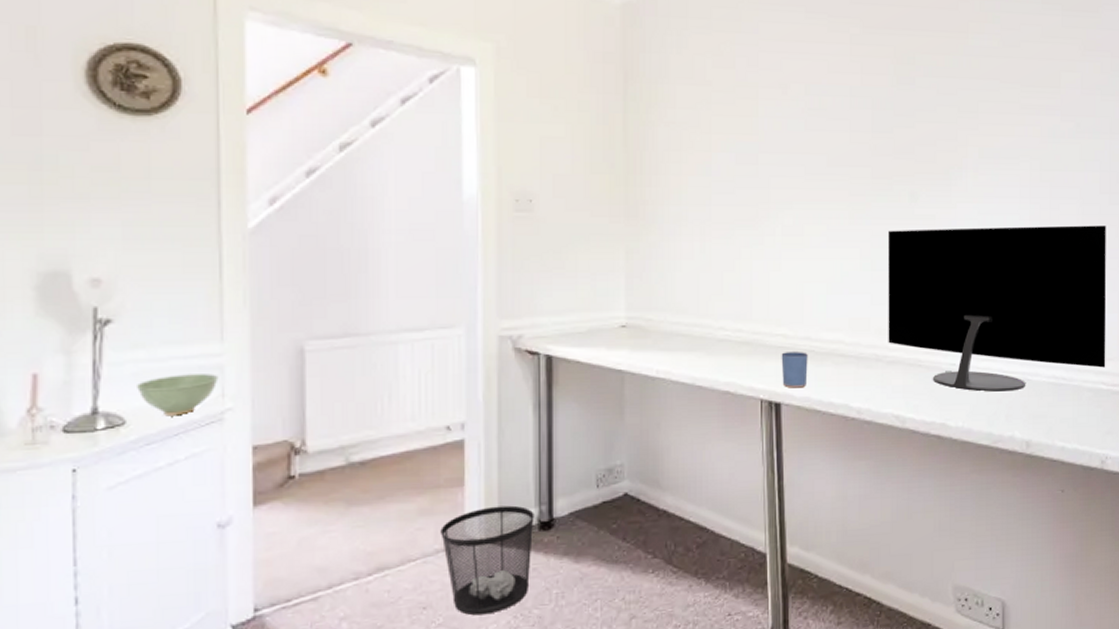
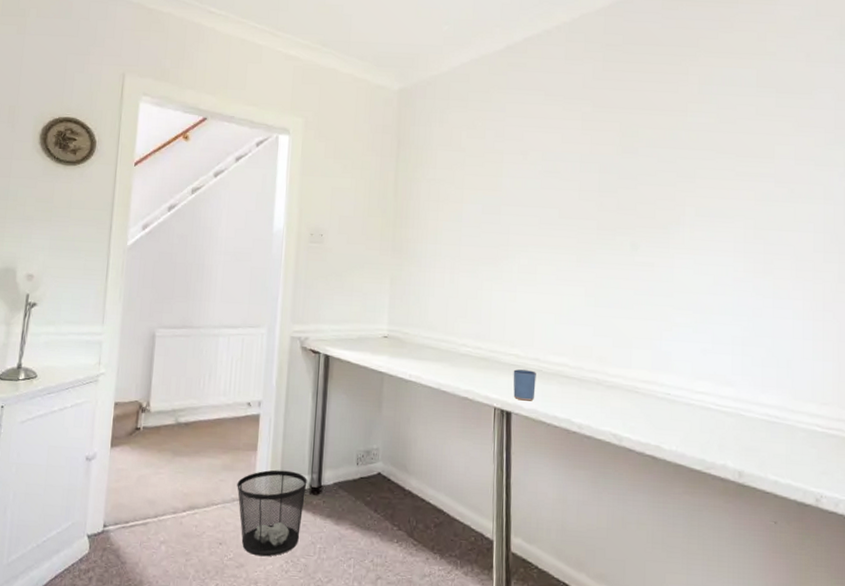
bowl: present [135,374,219,416] -> none [46,345,98,375]
monitor: present [887,225,1107,392] -> none [608,273,821,424]

